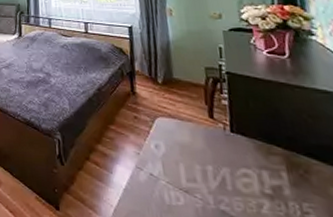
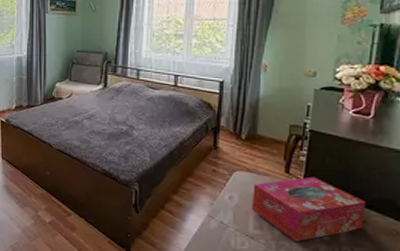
tissue box: none [178,121,307,196] -> present [251,176,366,241]

